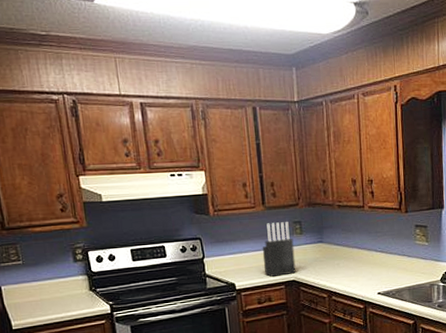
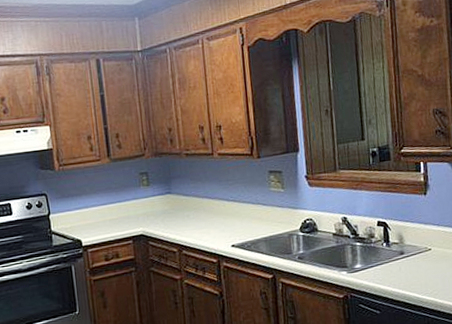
knife block: present [262,222,296,277] -> none [108,173,144,231]

